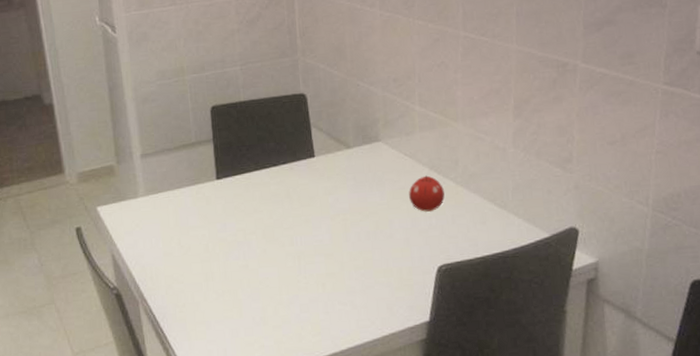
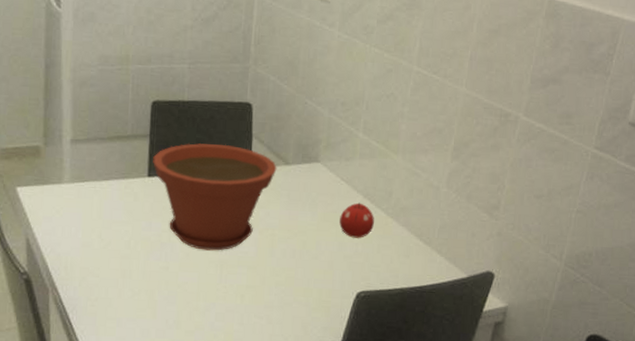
plant pot: none [219,137,339,244] -> present [153,143,277,251]

